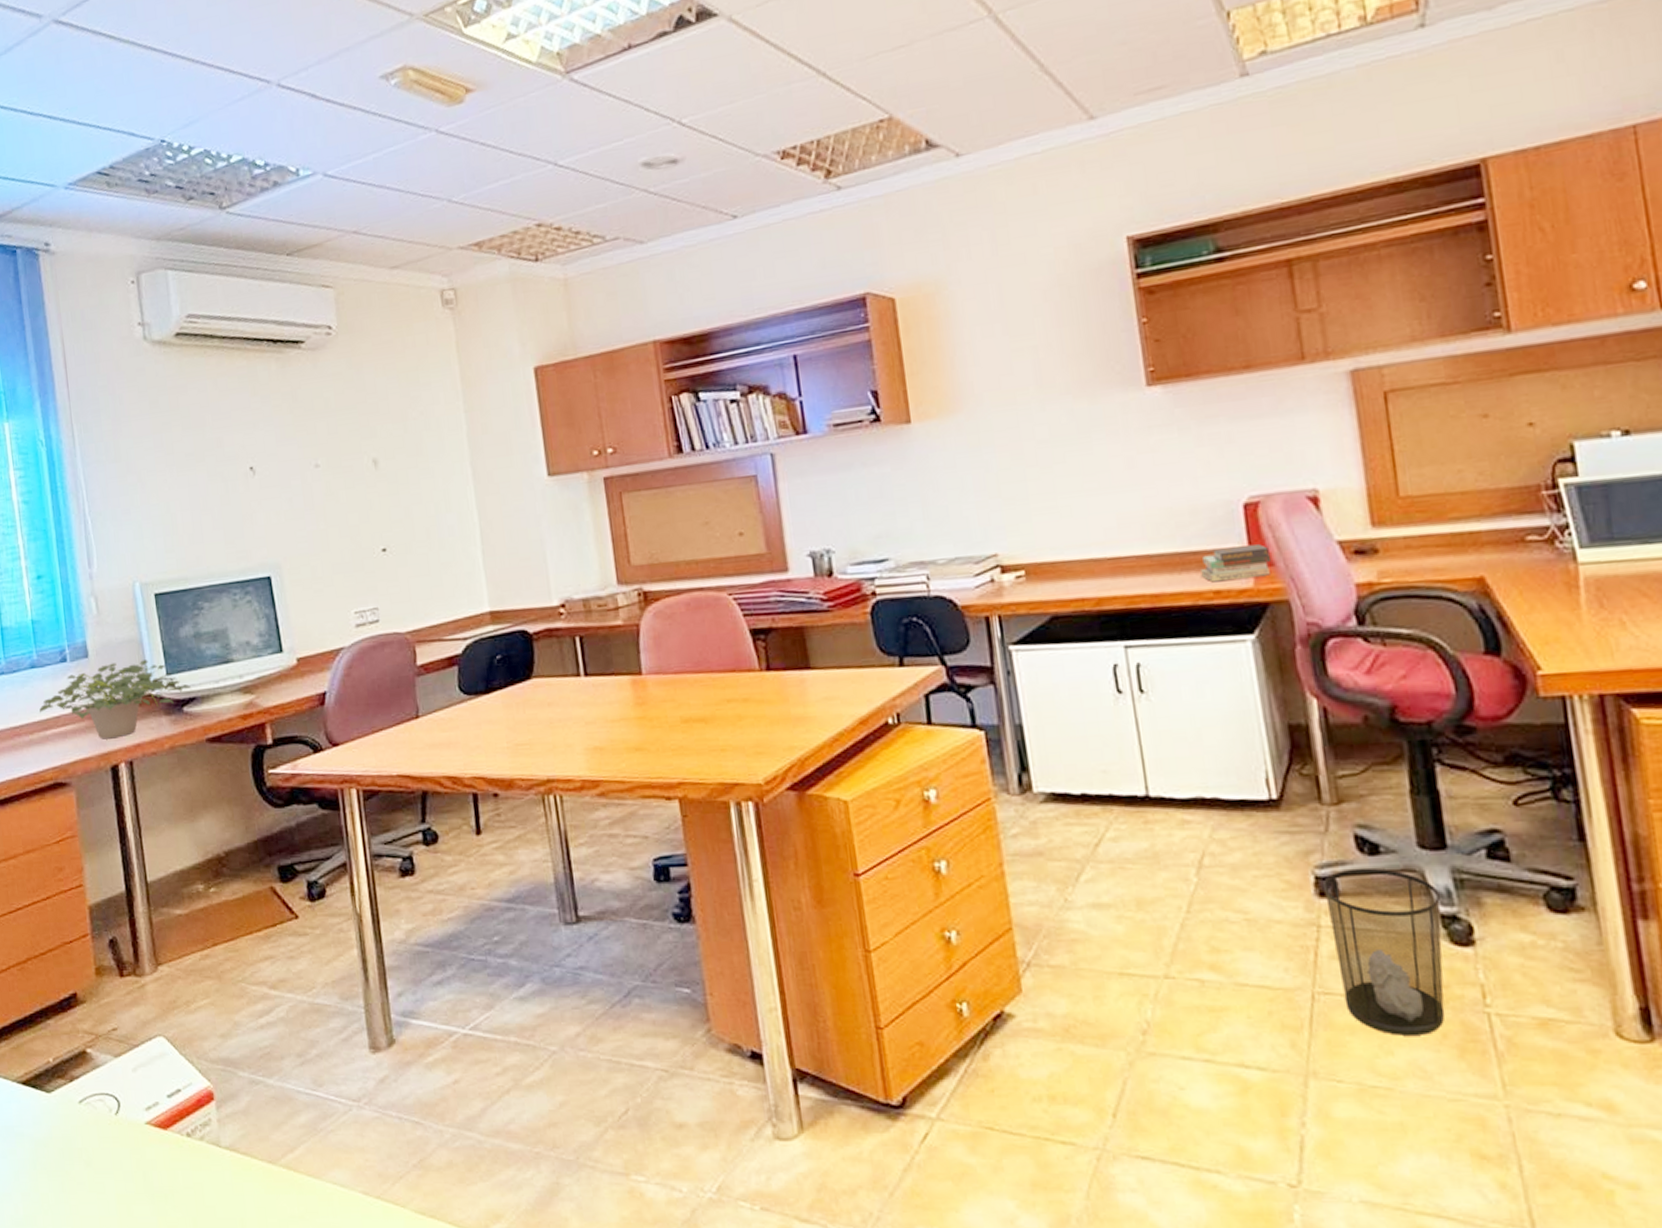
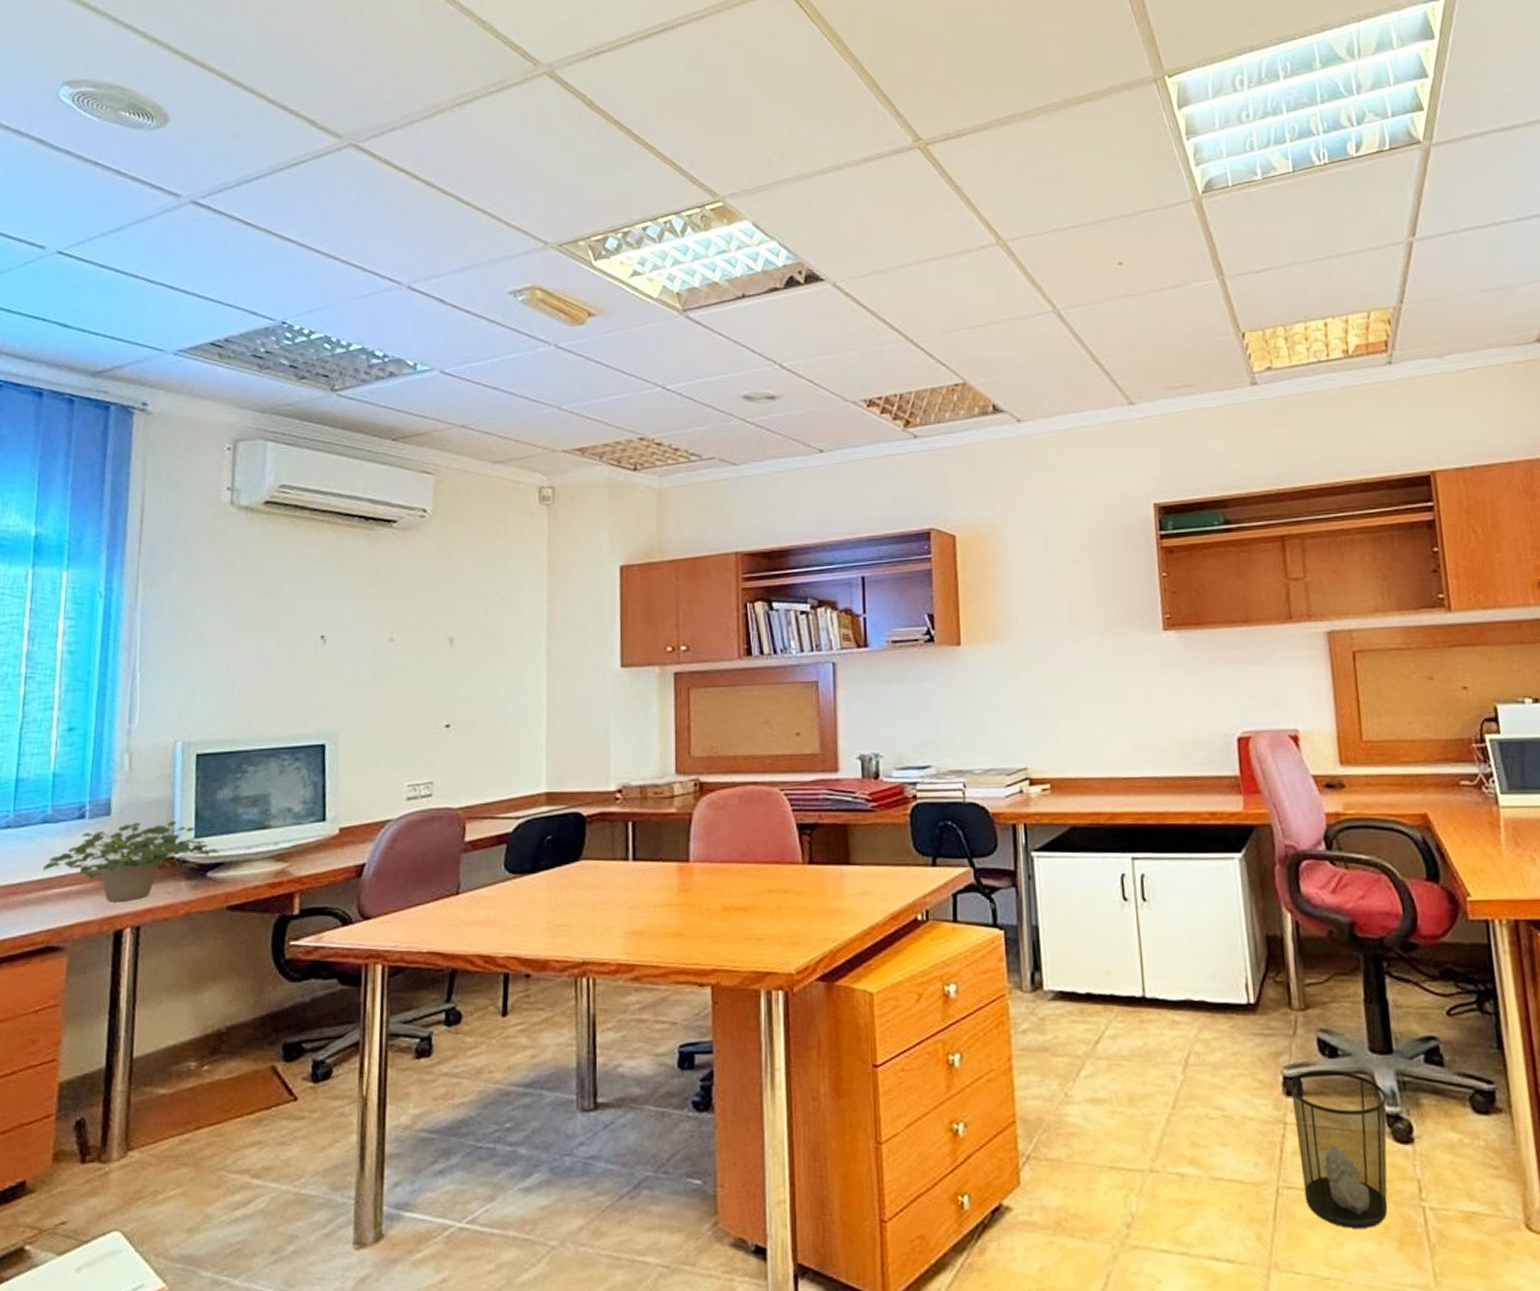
books: present [1201,543,1272,583] -> none [1200,773,1259,805]

